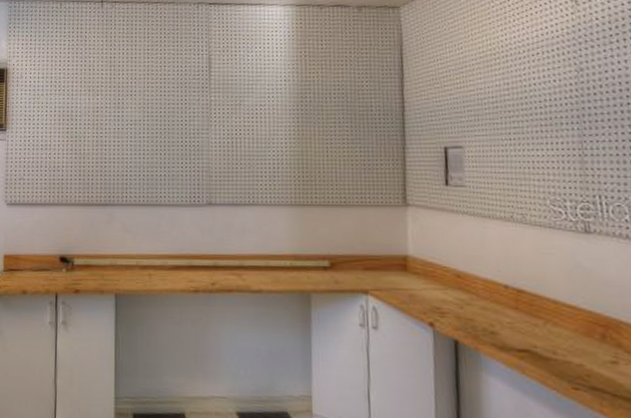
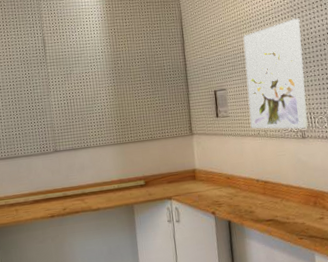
wall art: none [494,55,596,219] -> present [243,18,308,129]

